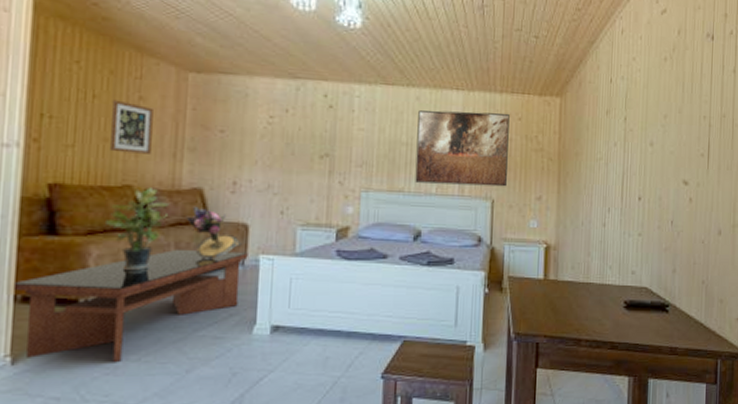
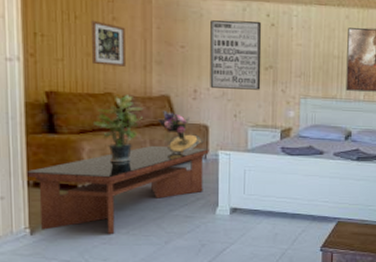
wall art: none [253,100,318,182] -> present [210,20,262,90]

